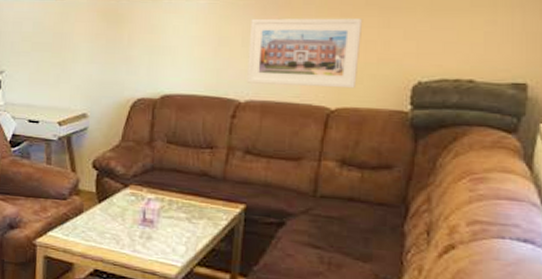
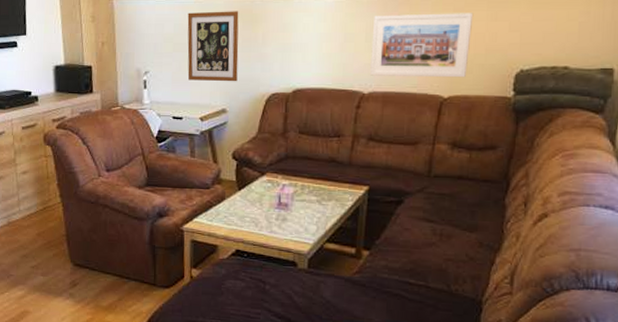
wall art: none [46,10,103,85] -> present [187,11,239,82]

